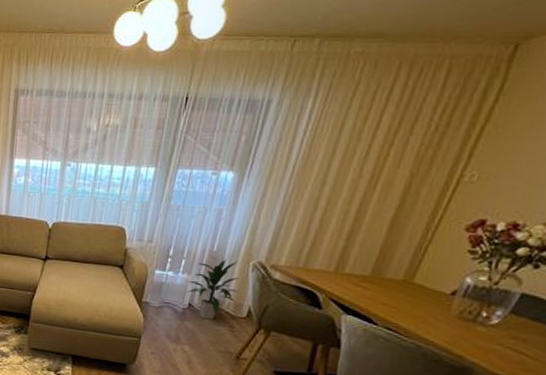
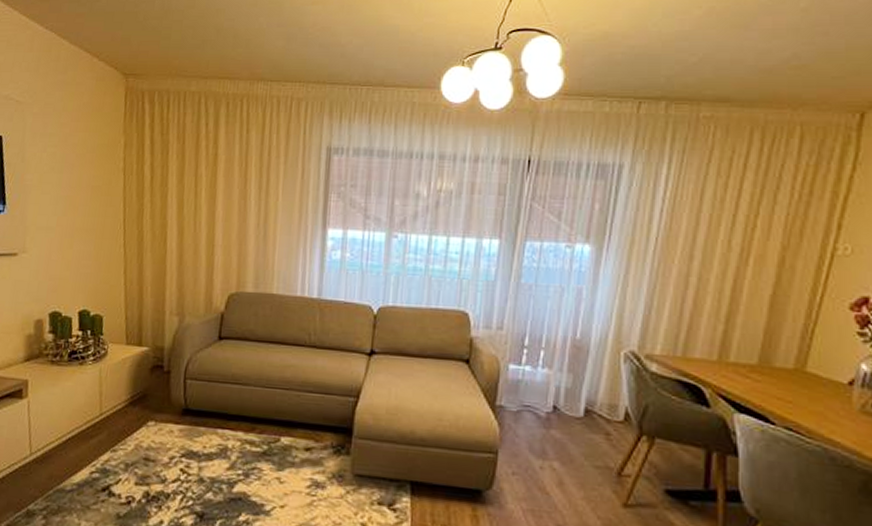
indoor plant: present [187,259,239,320] -> none [548,349,611,427]

